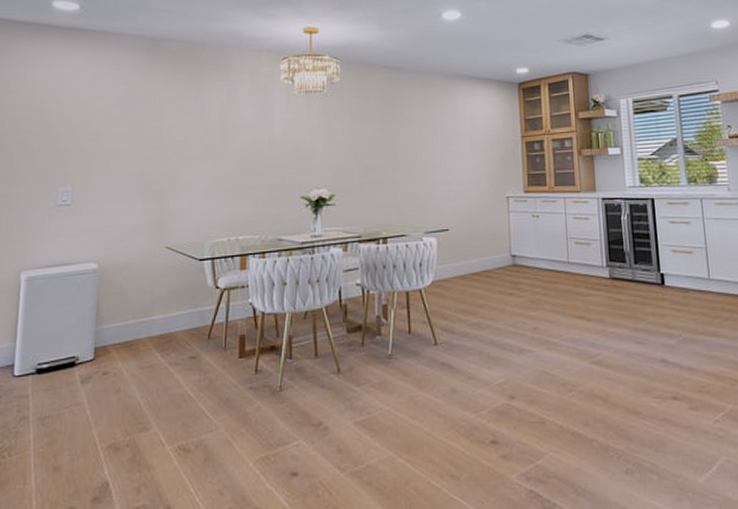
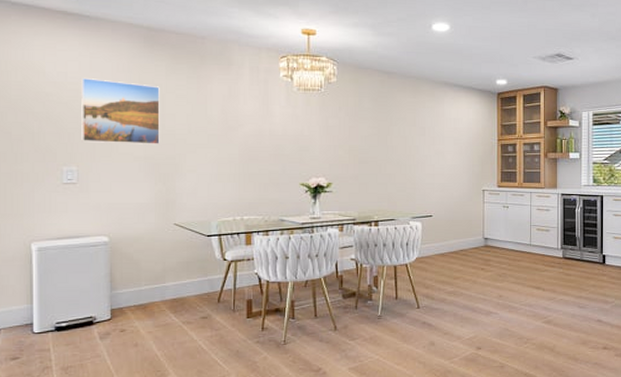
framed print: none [79,92,159,160] -> present [81,77,160,144]

